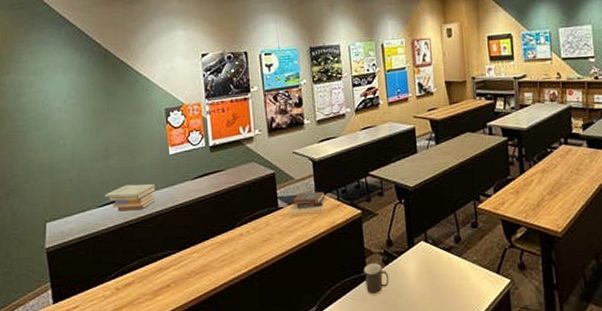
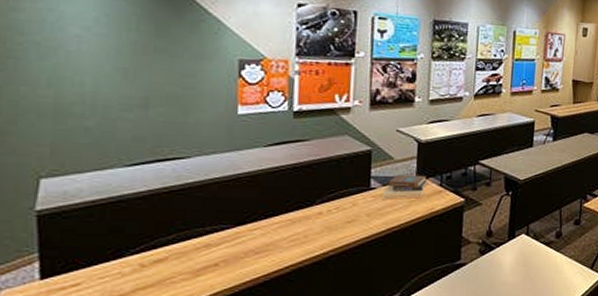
books: present [104,184,156,212] -> none [136,143,214,175]
mug: present [363,262,390,296] -> none [456,251,484,285]

